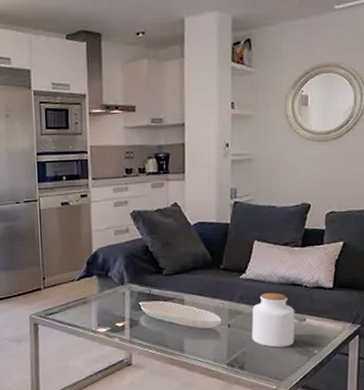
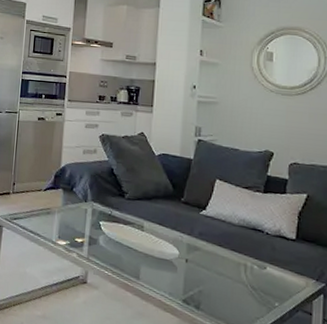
jar: present [252,292,295,348] -> none [209,233,255,294]

